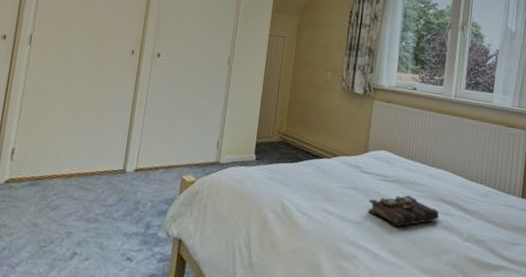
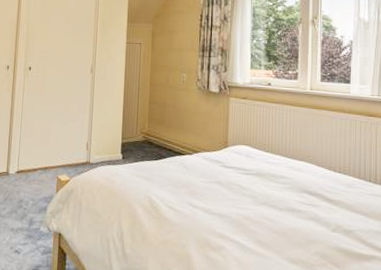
book: present [367,195,440,227] -> none [231,188,304,219]

